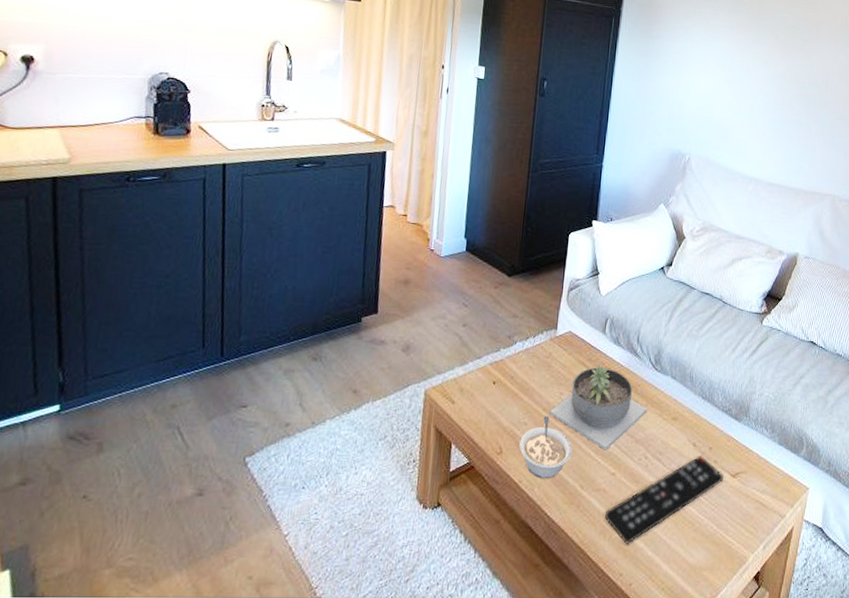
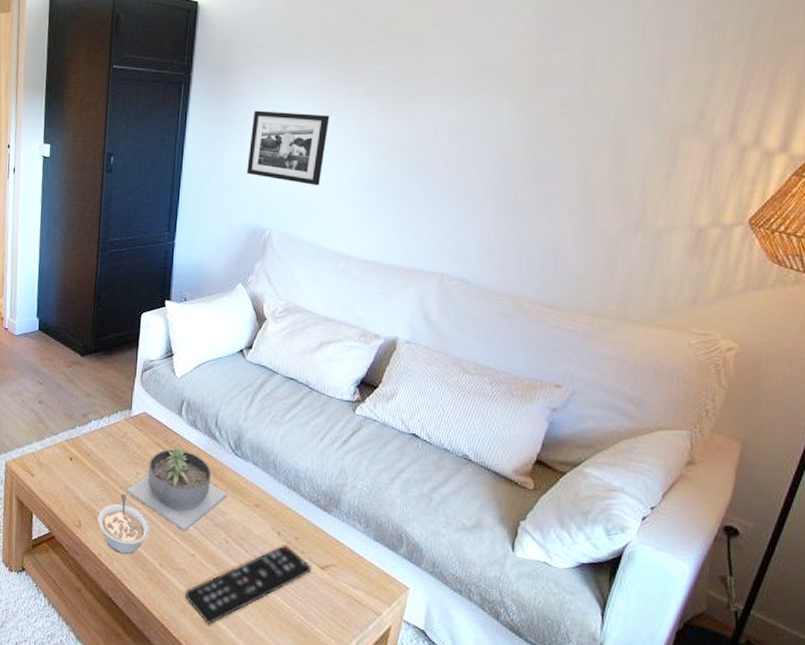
picture frame: none [669,45,741,115] -> present [247,110,330,186]

